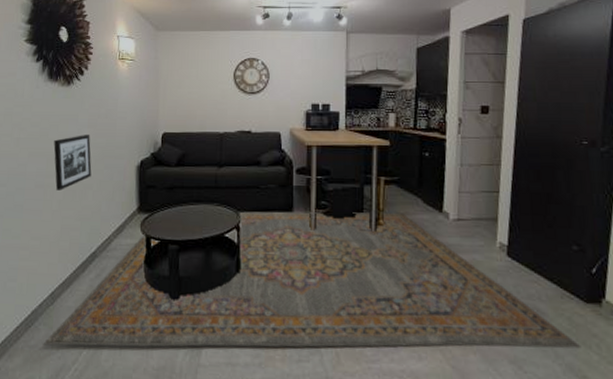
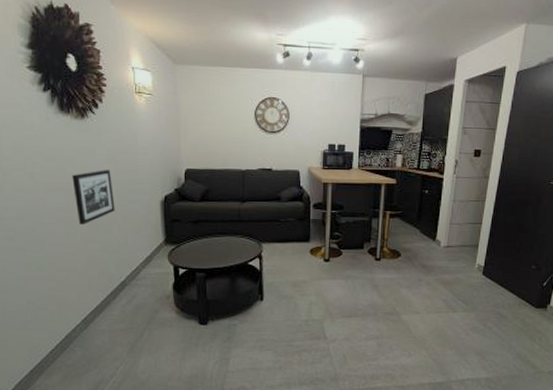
rug: present [43,211,581,349] -> none [80,241,529,364]

